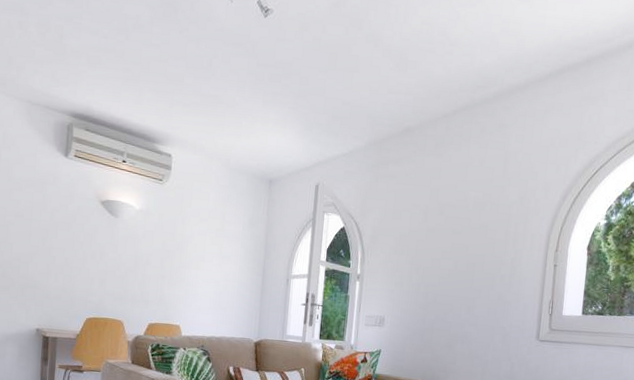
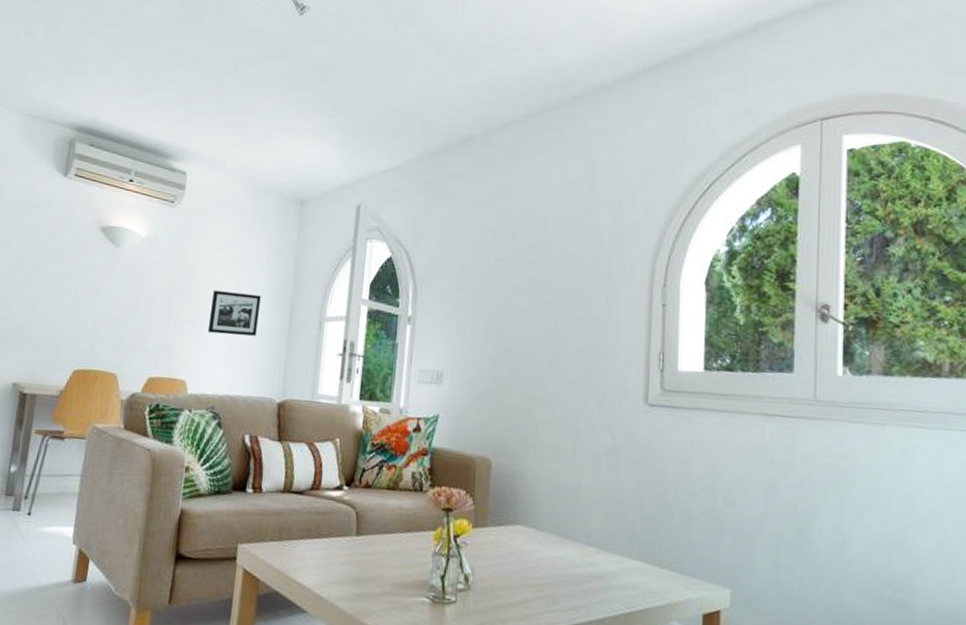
picture frame: none [196,254,239,291] -> present [207,291,261,336]

